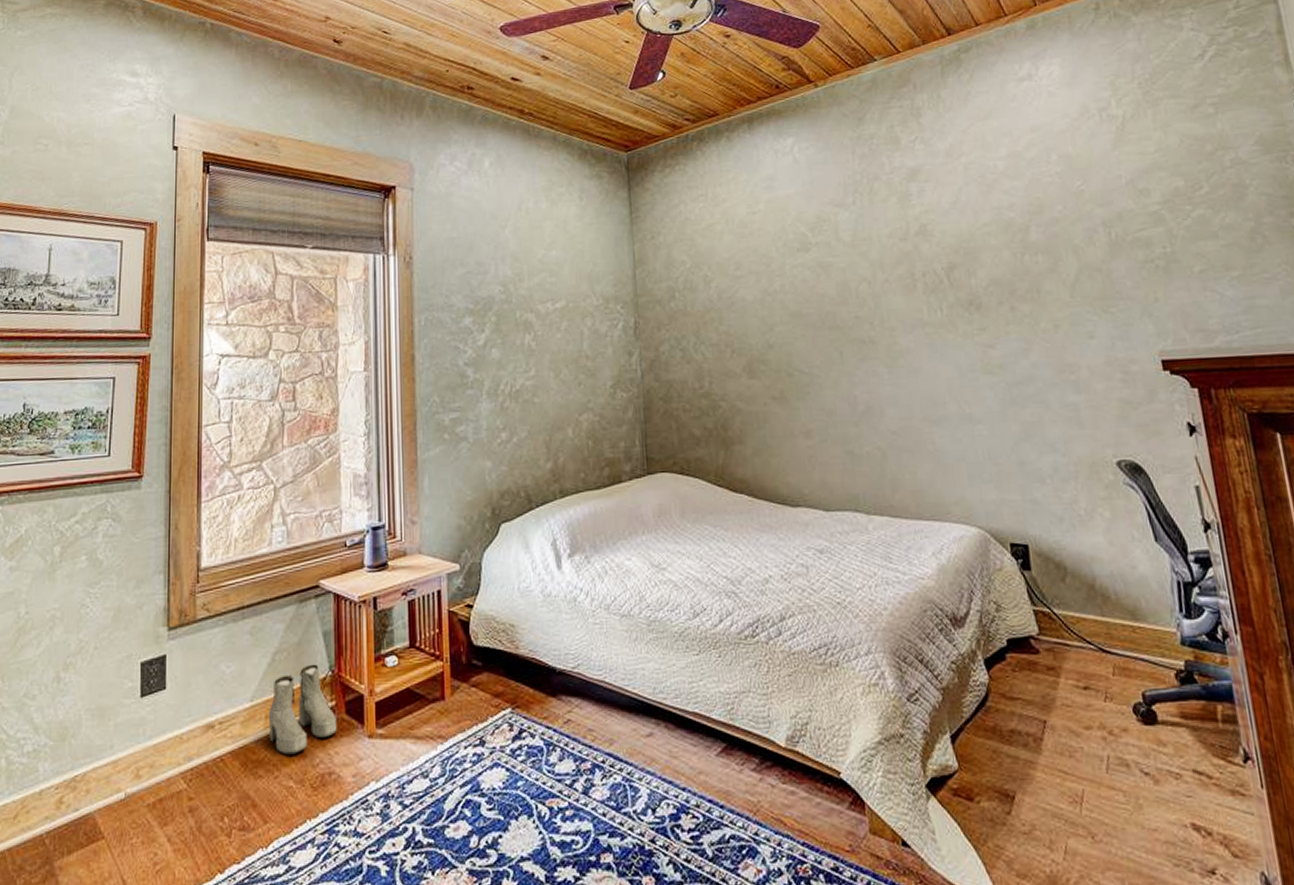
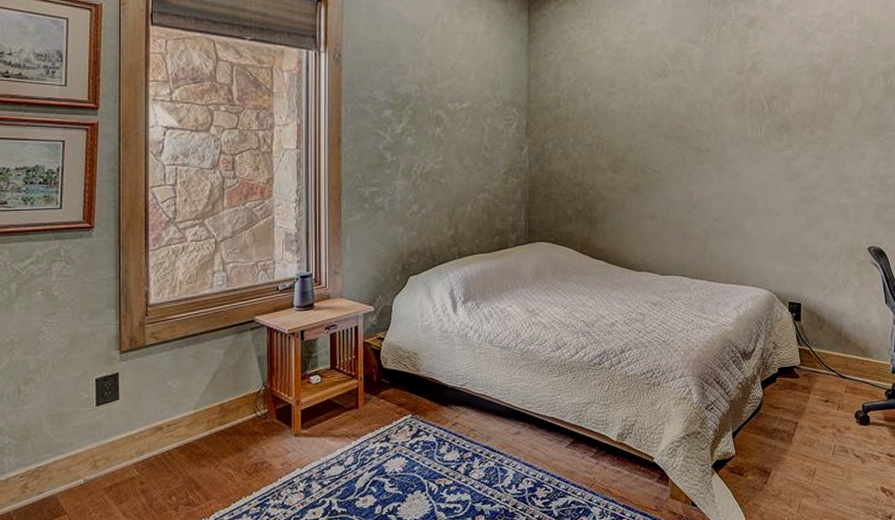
boots: present [268,664,337,755] -> none [210,381,269,449]

